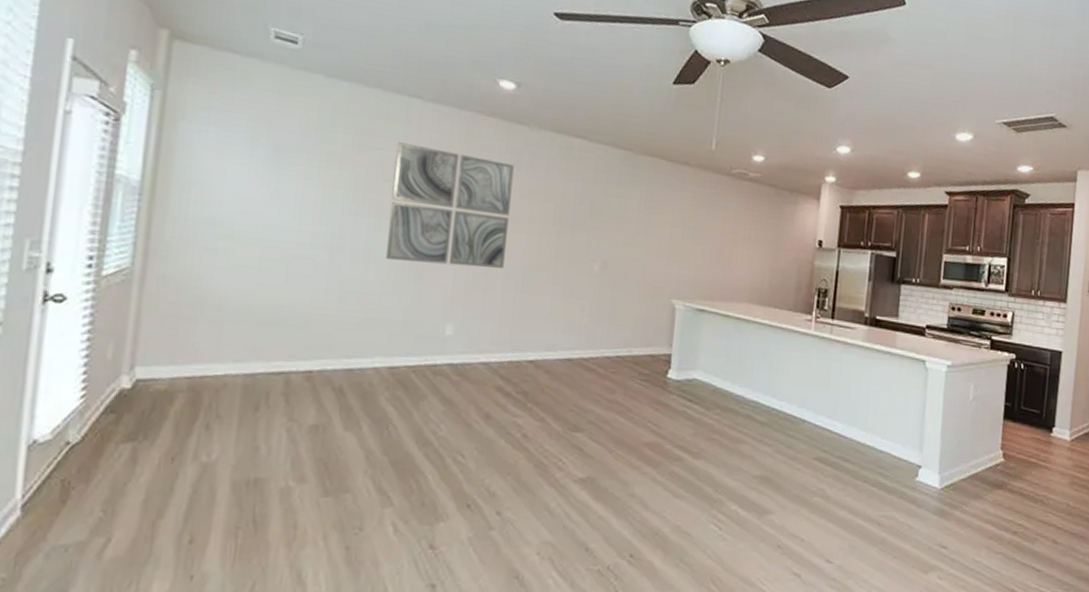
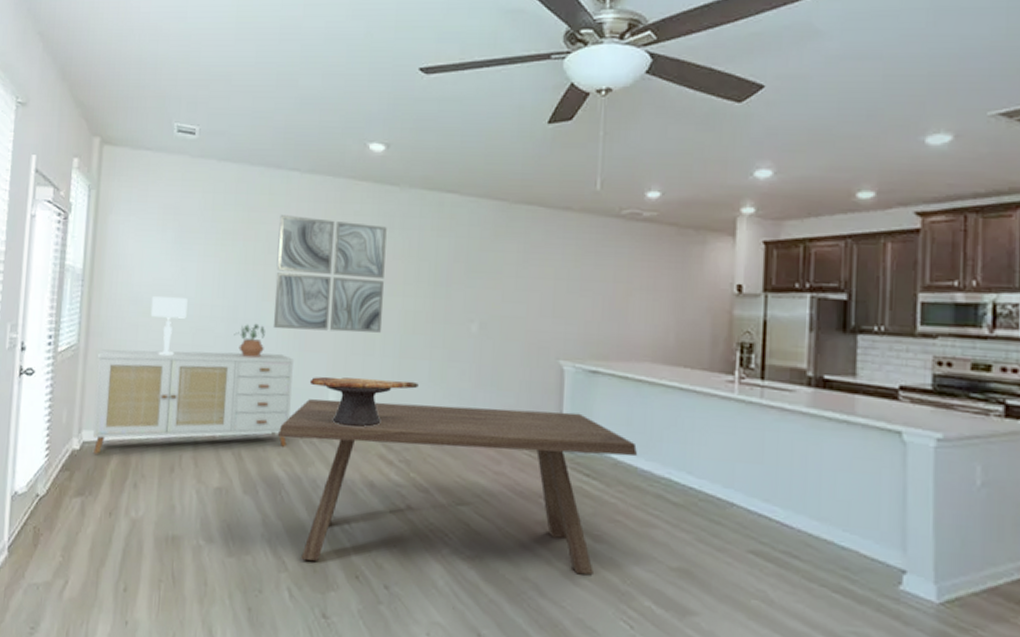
sideboard: none [150,274,409,393] -> present [92,349,295,454]
table lamp: none [234,218,283,284] -> present [151,296,188,356]
potted plant: none [338,253,376,289] -> present [234,323,265,358]
dining table: none [386,332,734,495] -> present [277,399,638,575]
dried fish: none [424,310,540,360] -> present [309,376,419,427]

